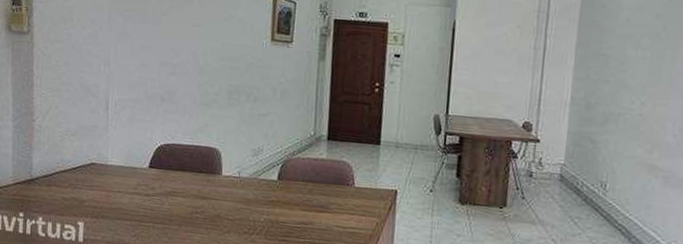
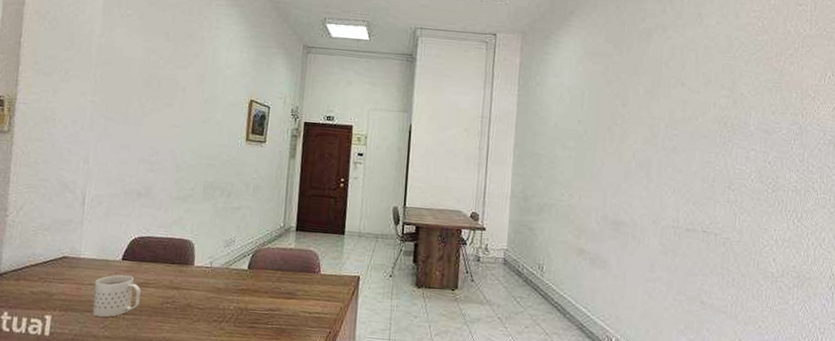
mug: none [123,182,170,226] -> present [92,274,142,318]

